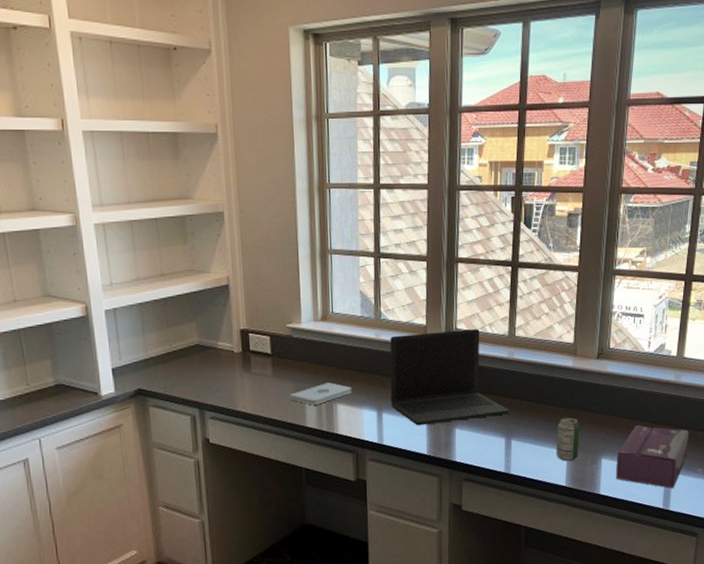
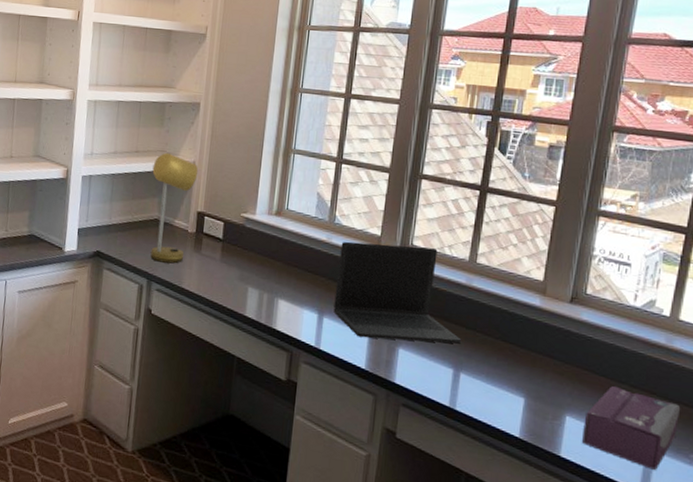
desk lamp: none [183,271,234,389] -> present [150,152,199,264]
notepad: present [290,382,352,405] -> none [233,276,296,297]
beverage can: present [556,417,580,462] -> none [510,360,543,411]

